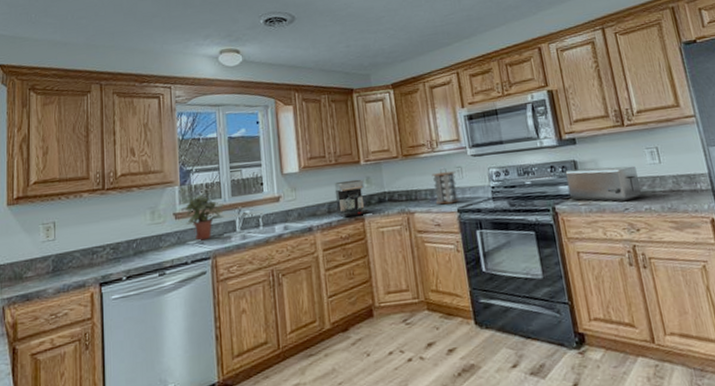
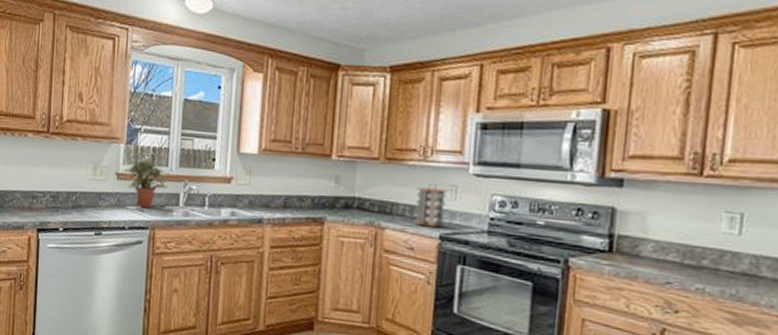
coffee maker: present [334,179,369,218] -> none [293,174,332,218]
toaster: present [565,166,642,202] -> none [592,218,702,274]

